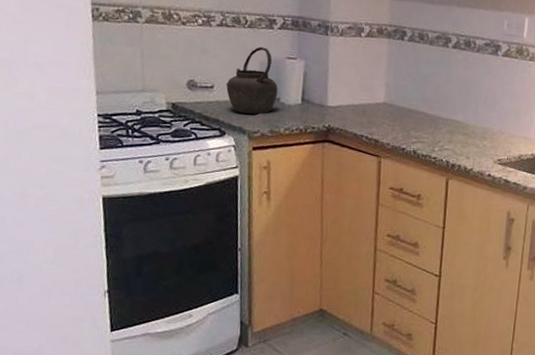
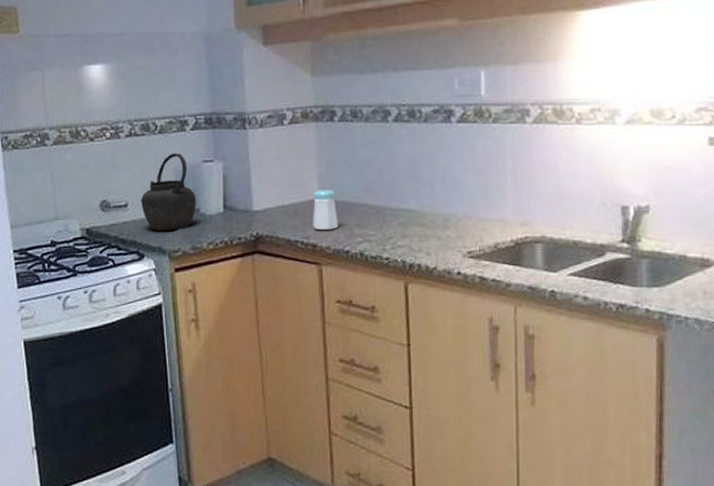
salt shaker: none [377,95,399,130] -> present [313,190,338,230]

